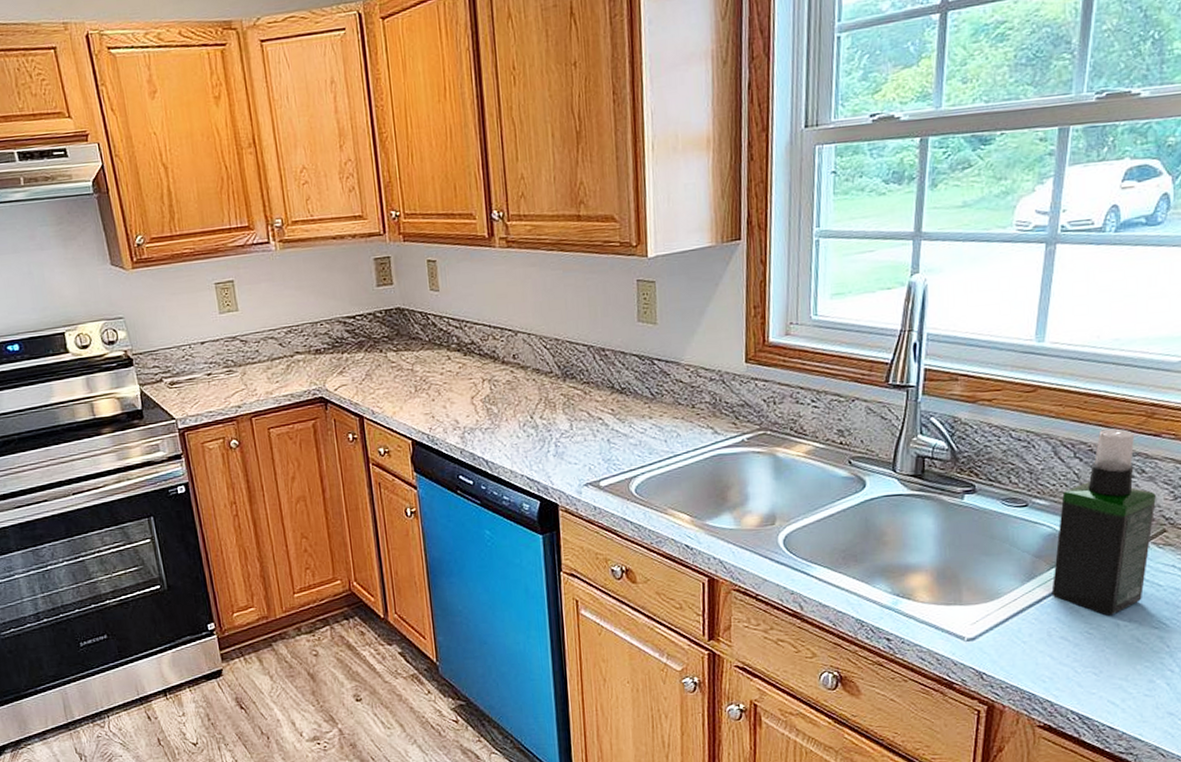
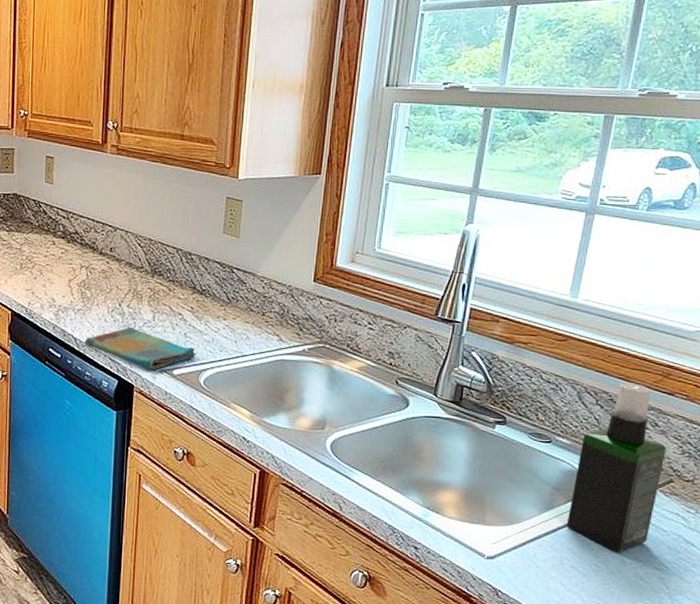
dish towel: none [497,440,624,484] -> present [84,327,197,369]

